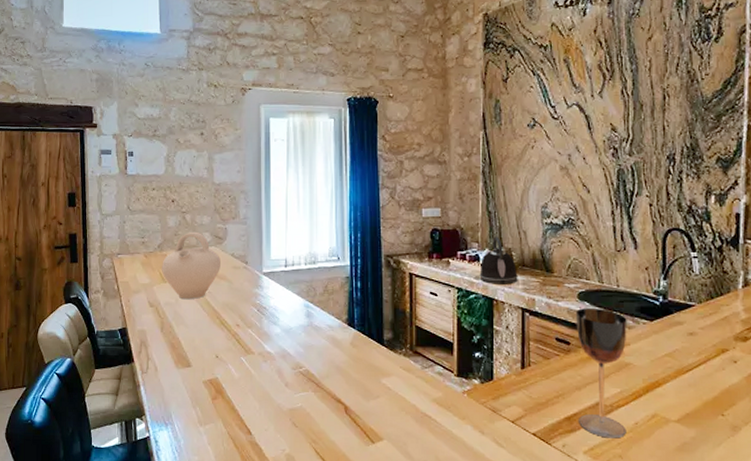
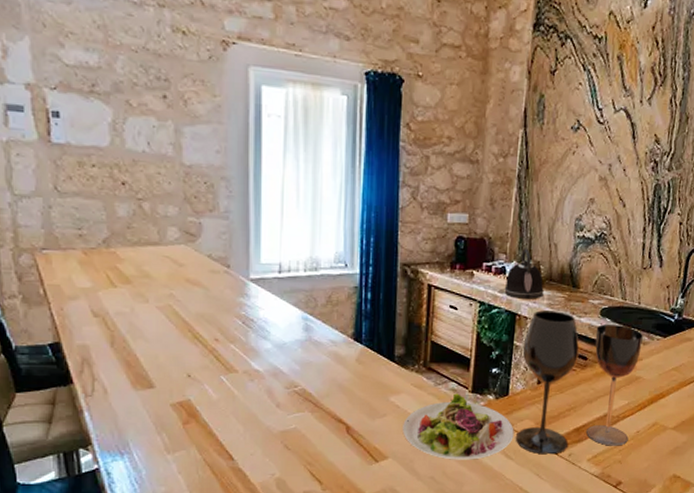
jug: present [162,231,220,300] -> none [109,224,193,309]
salad plate: none [395,377,503,446] -> present [402,393,514,460]
wineglass: none [503,295,561,445] -> present [515,310,580,455]

